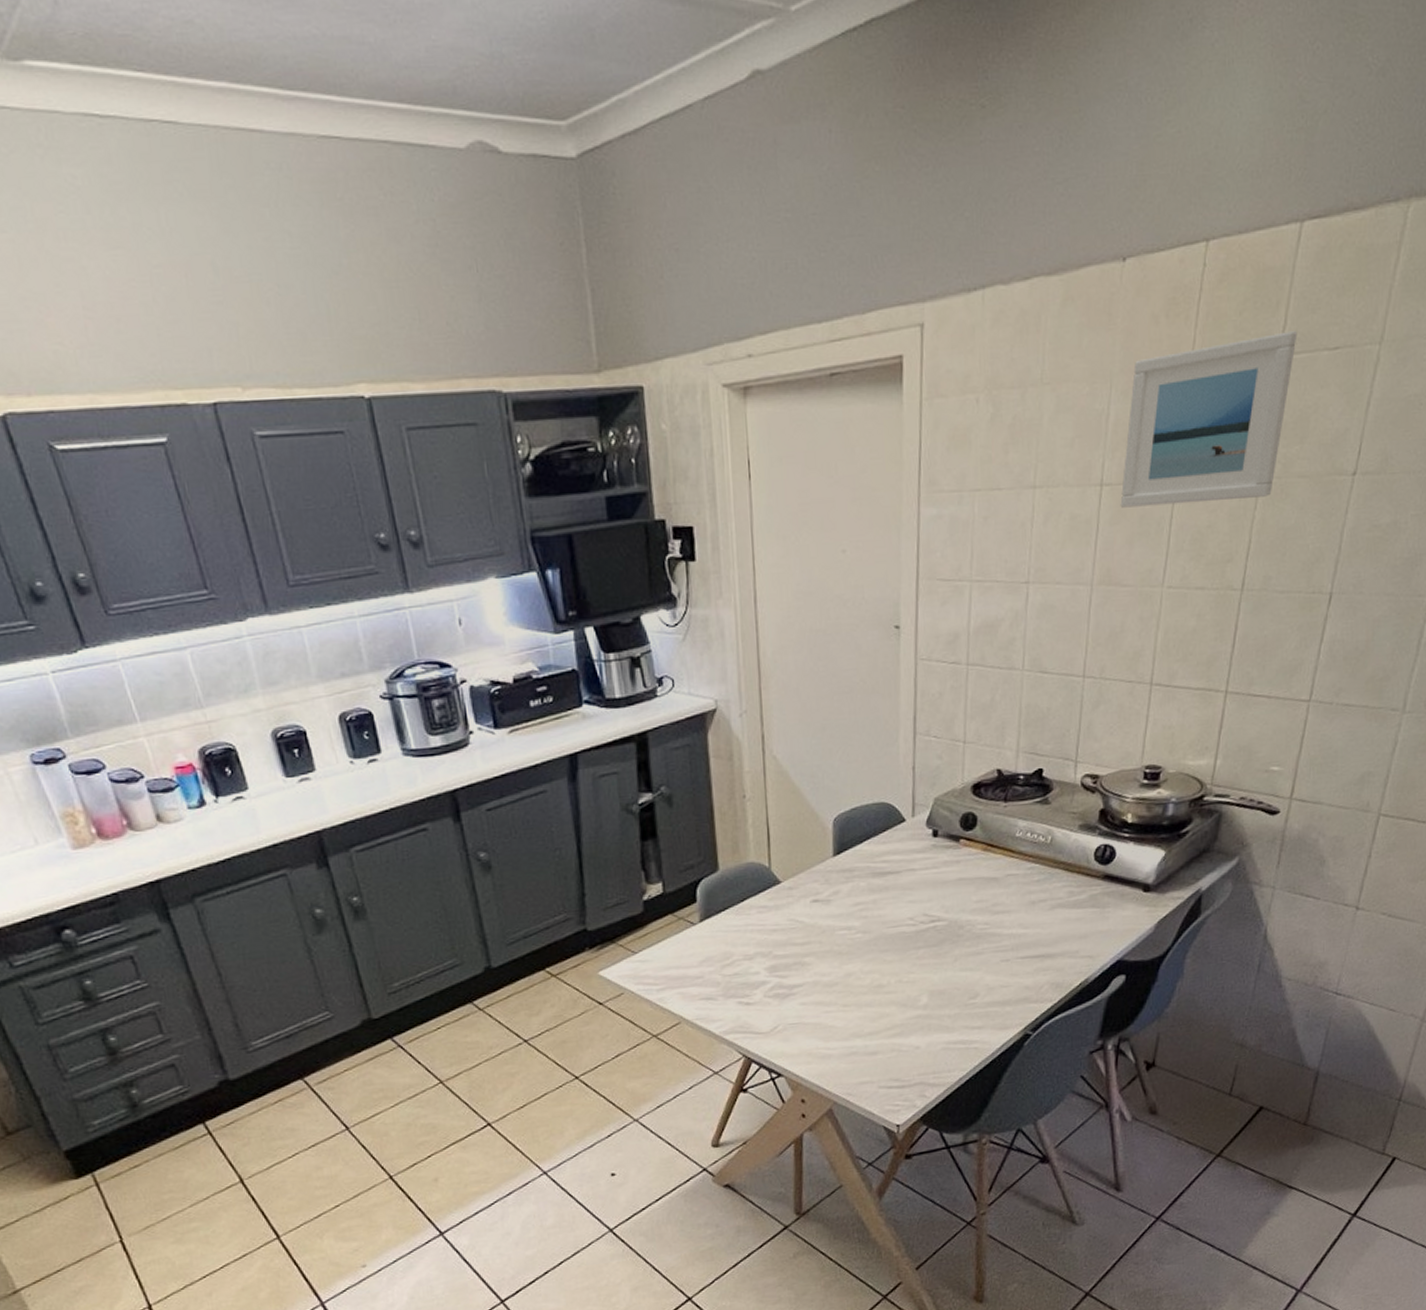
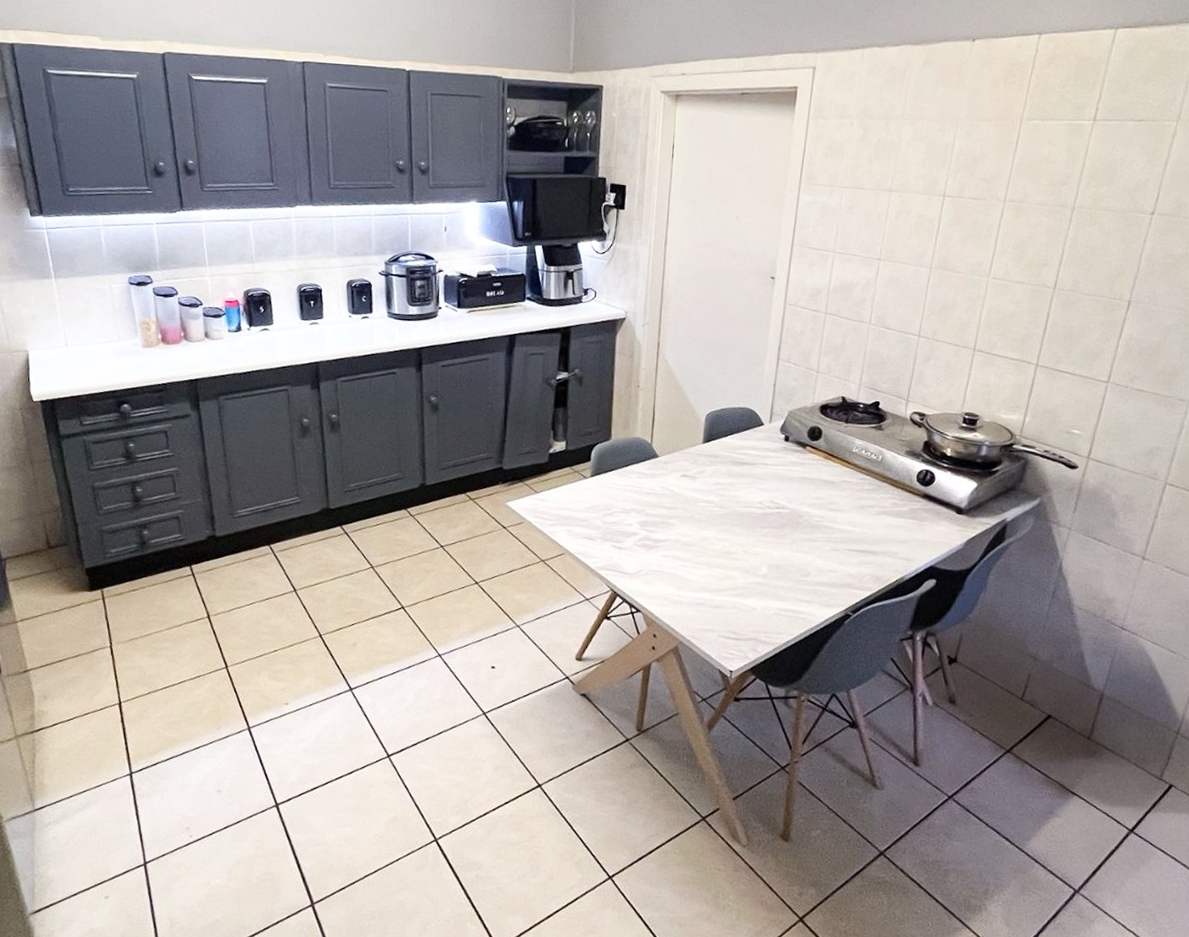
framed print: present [1120,331,1298,508] -> none [958,104,1109,221]

